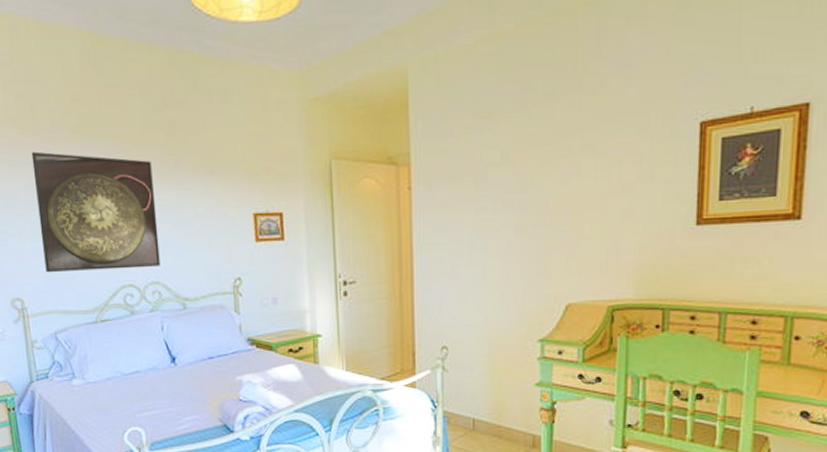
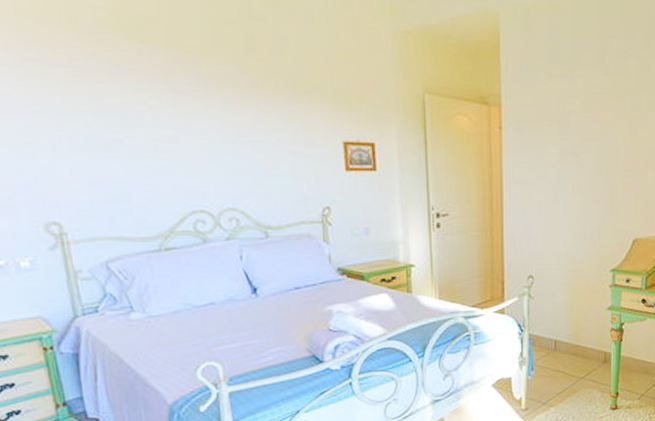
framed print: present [31,151,160,273] -> none [67,53,238,195]

